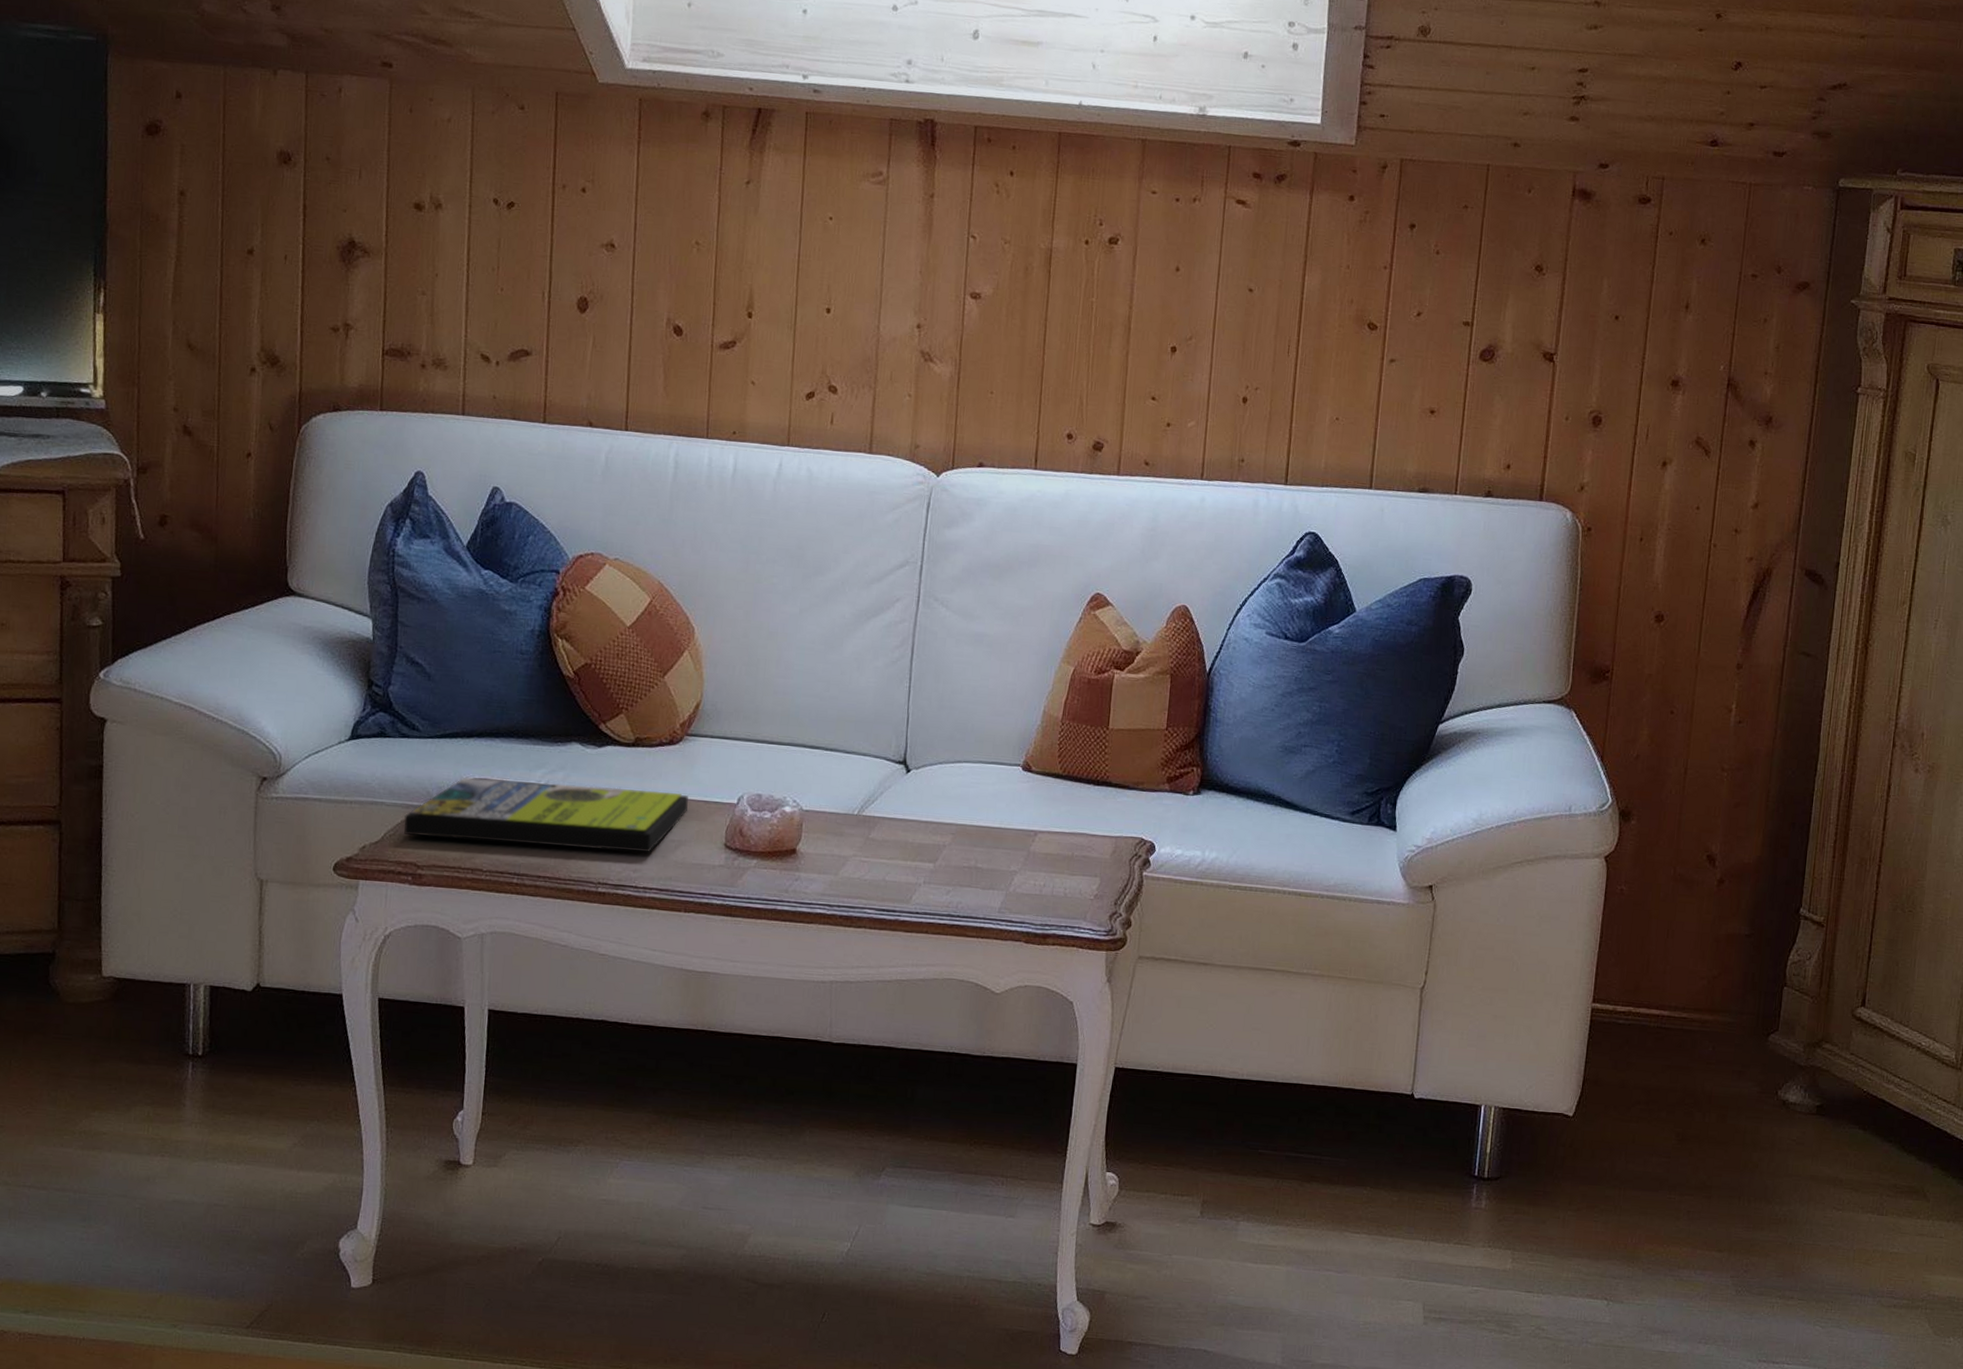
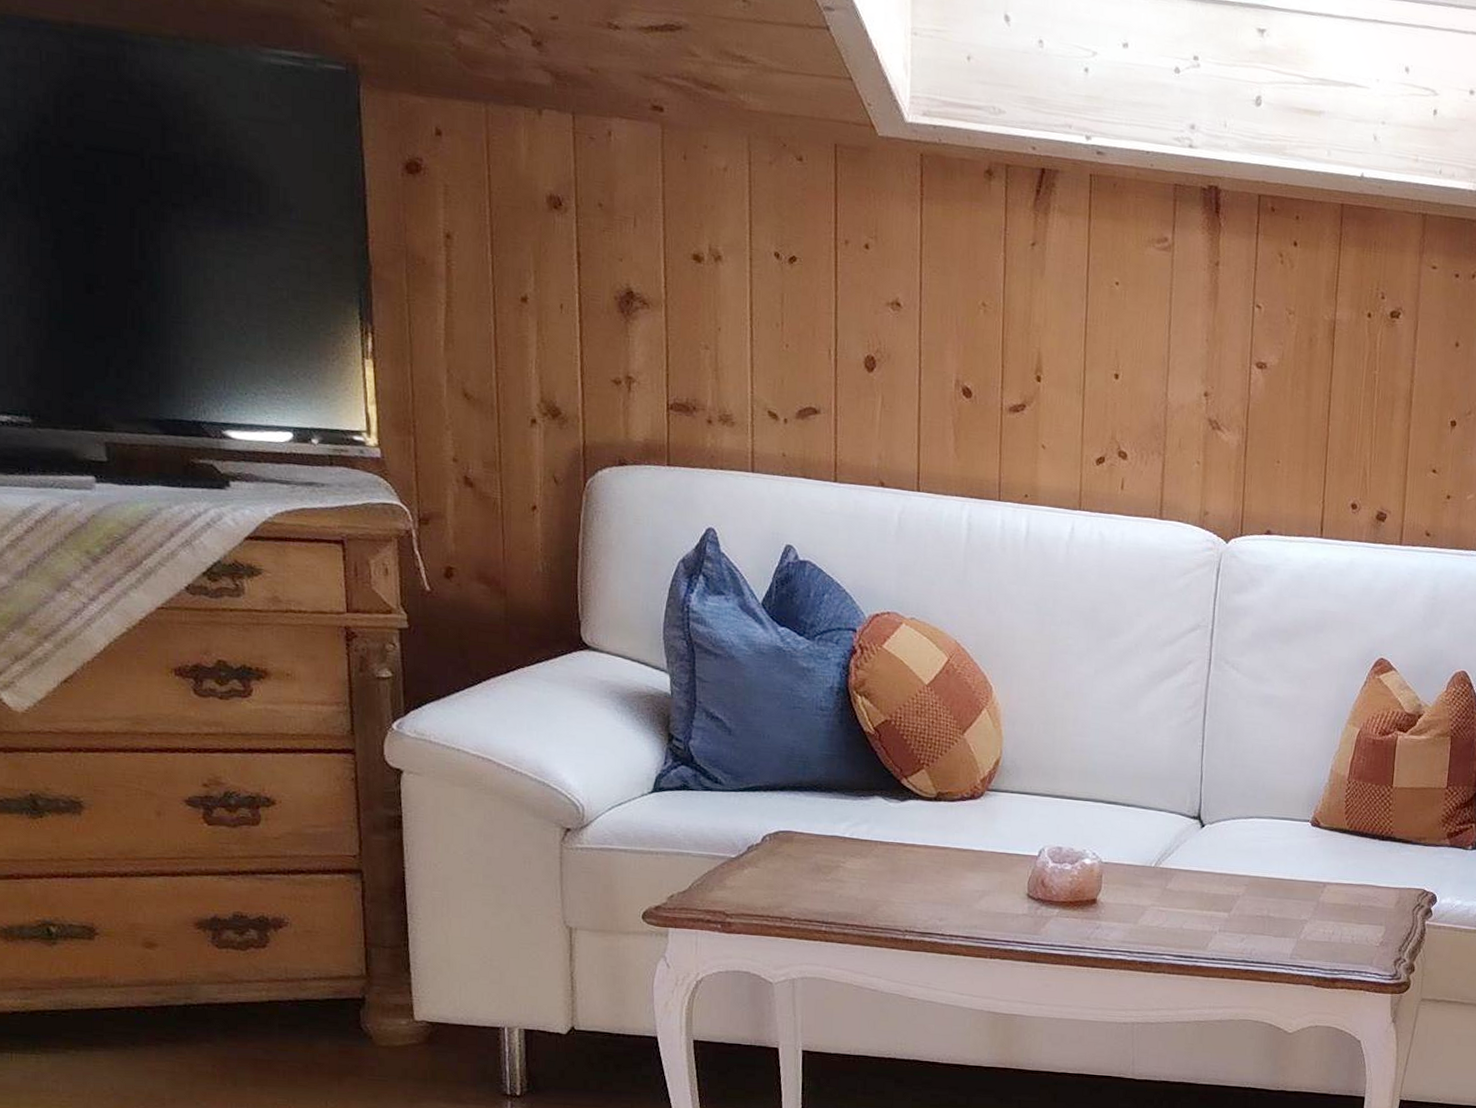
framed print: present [404,777,688,853] -> none [711,829,991,903]

